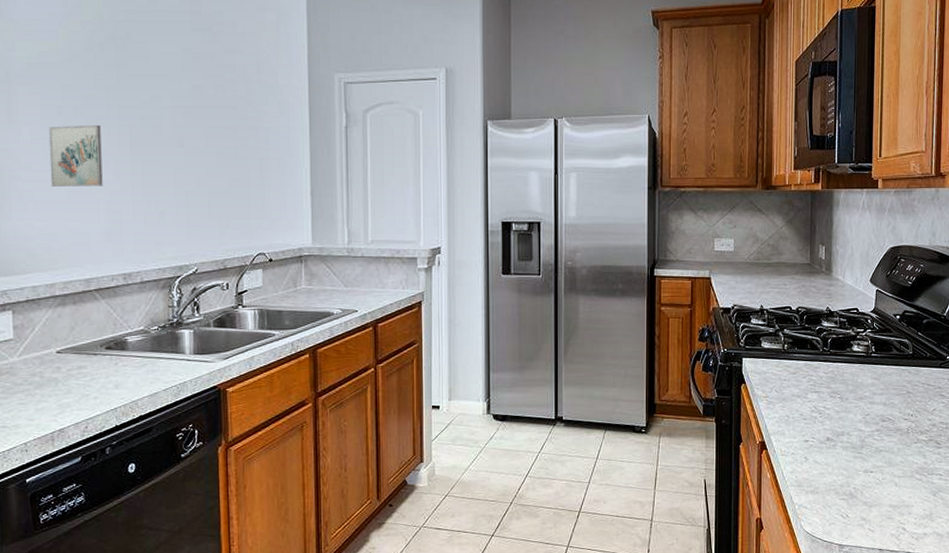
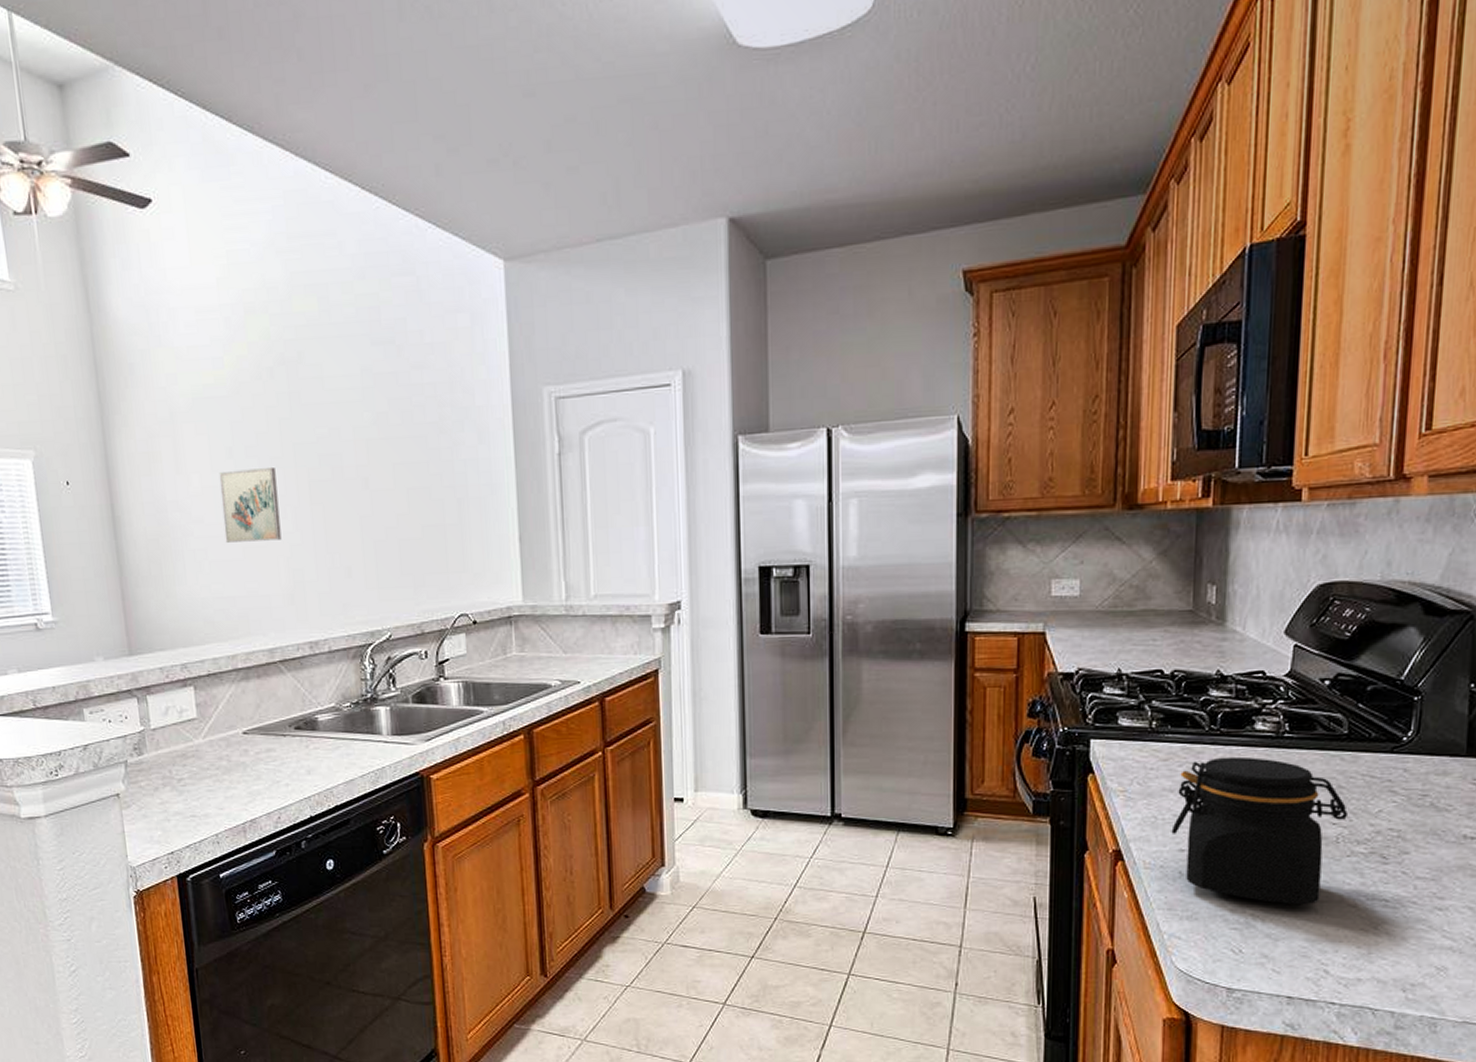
jar: none [799,370,914,480] -> present [1171,756,1348,905]

